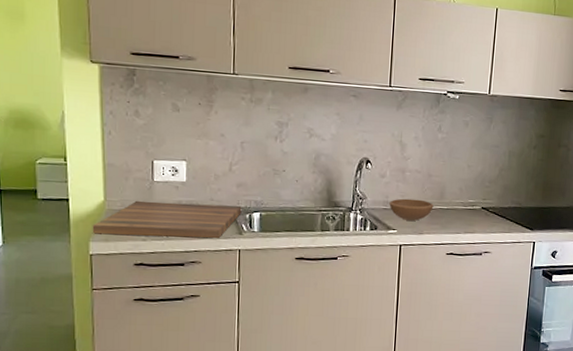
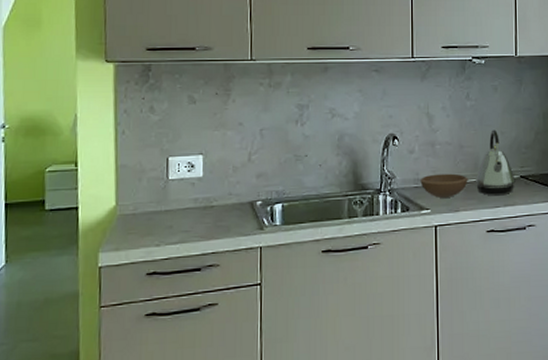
cutting board: present [92,201,242,239] -> none [102,199,262,243]
kettle: none [439,162,477,224] -> present [475,129,516,196]

